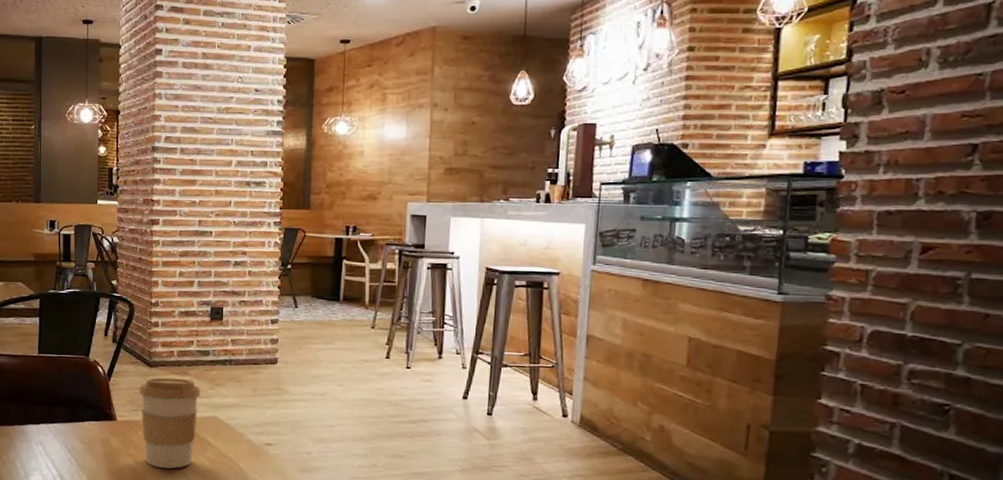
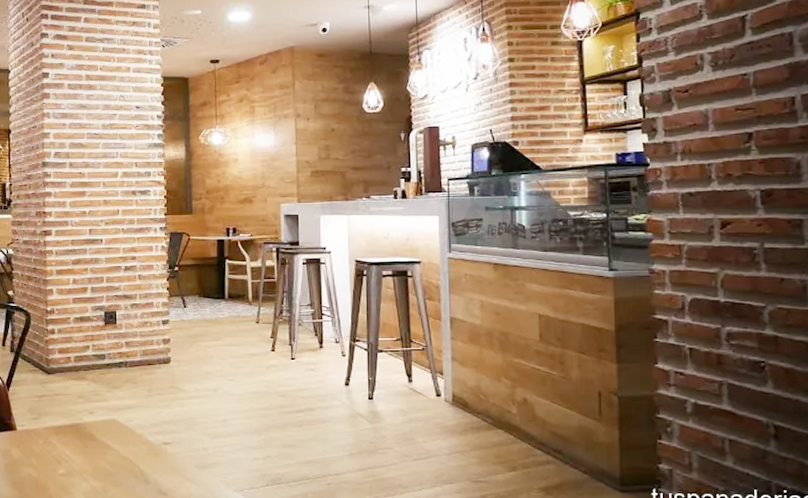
coffee cup: present [138,377,201,469] -> none [37,383,98,475]

